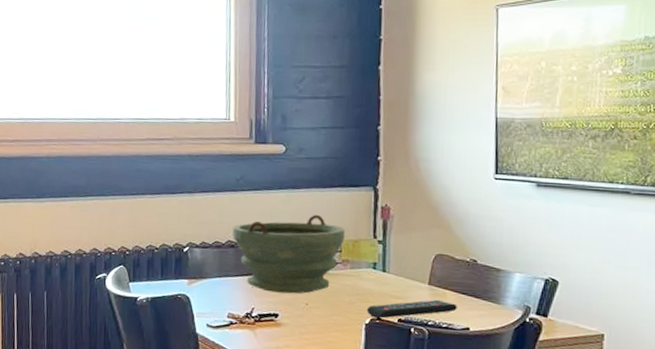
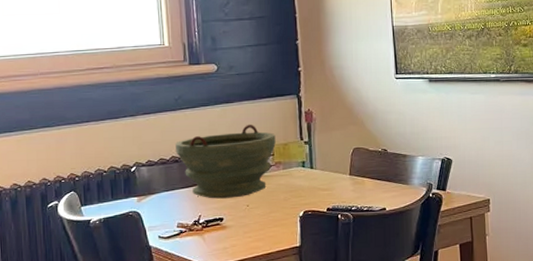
remote control: present [366,300,457,319] -> none [300,188,374,210]

